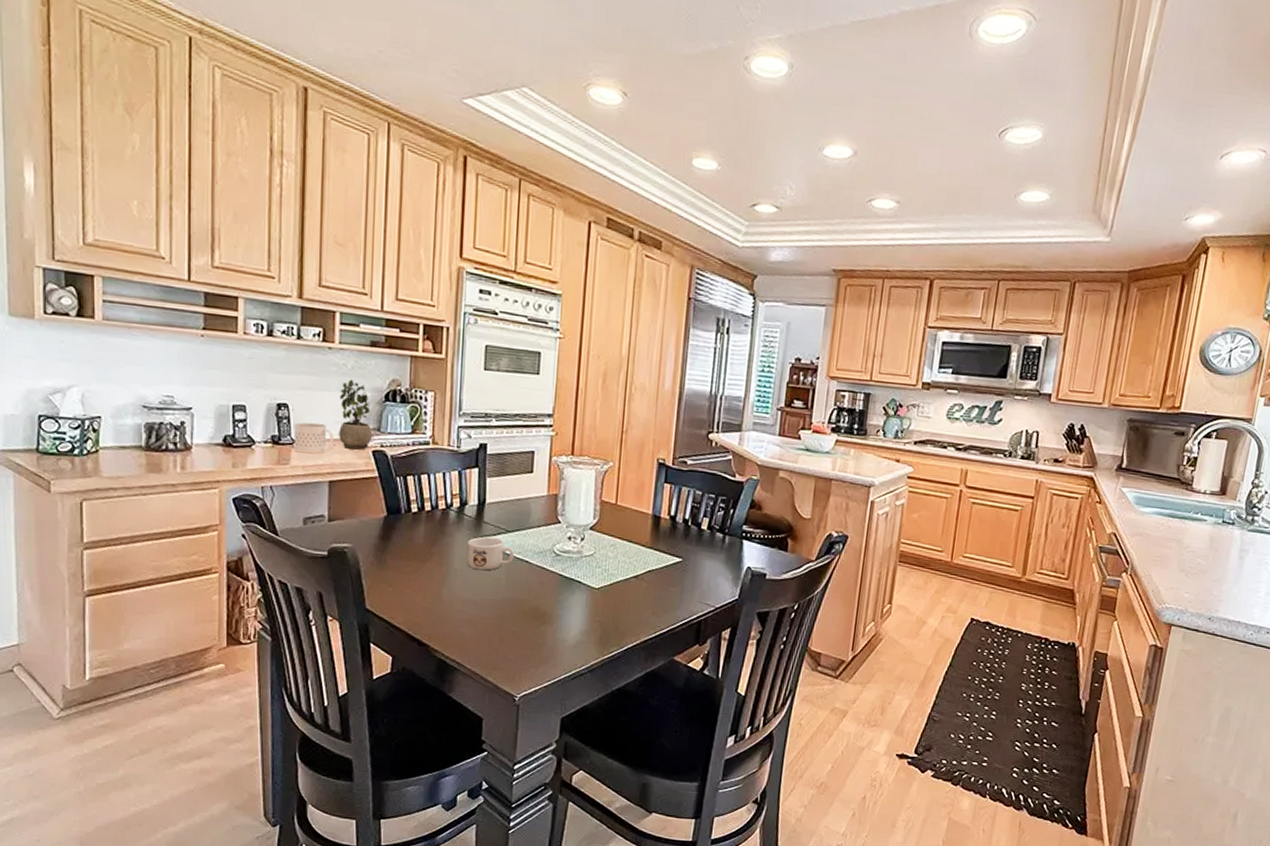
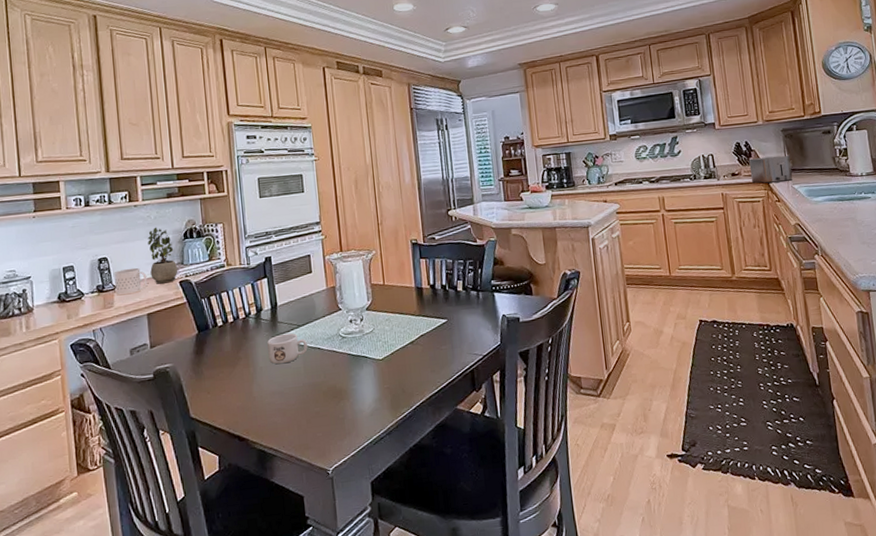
toaster: none [1074,446,1129,483] -> present [749,155,793,184]

